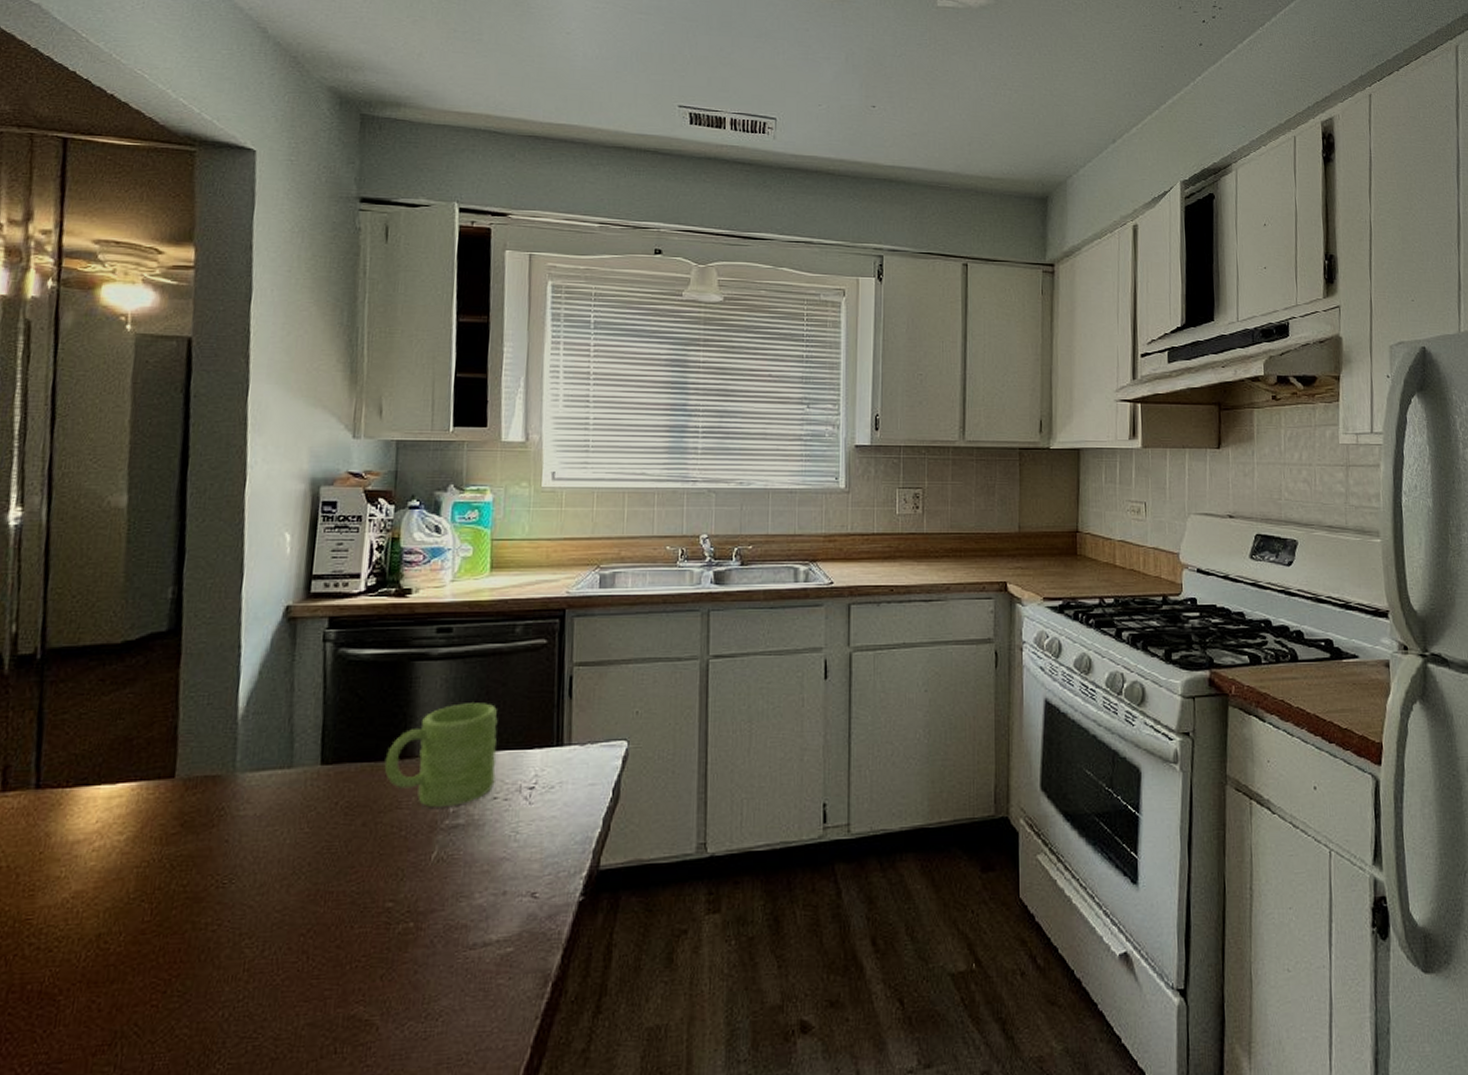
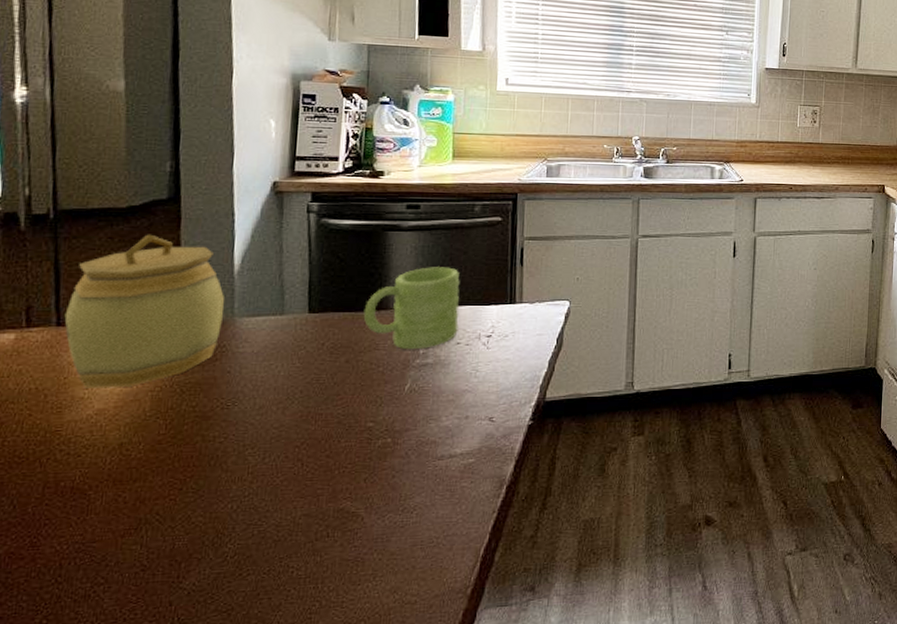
jar: none [44,674,226,866] -> present [64,234,224,389]

